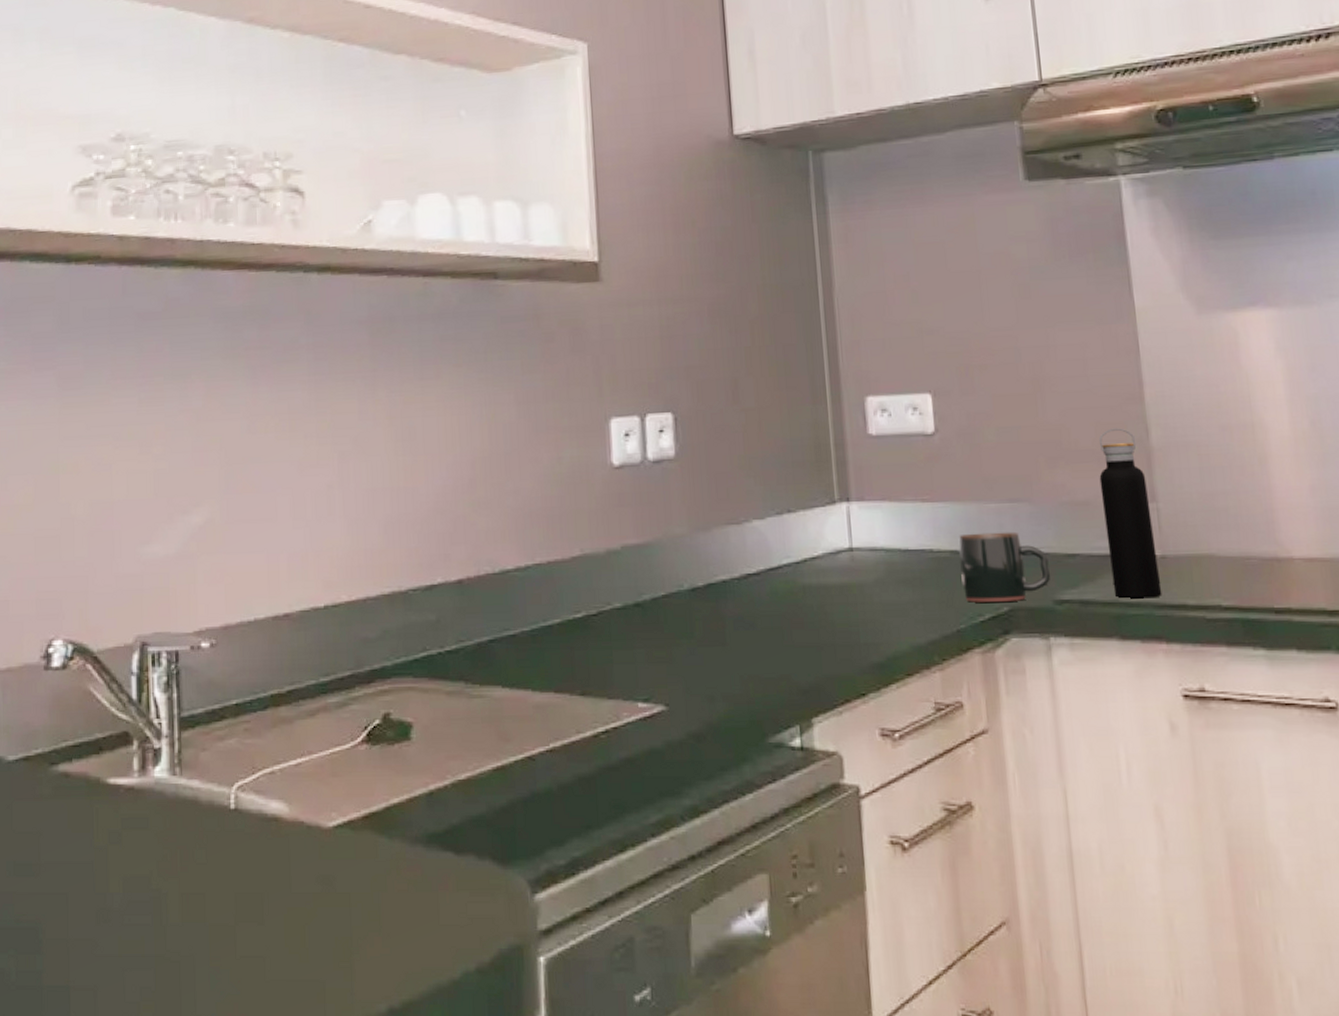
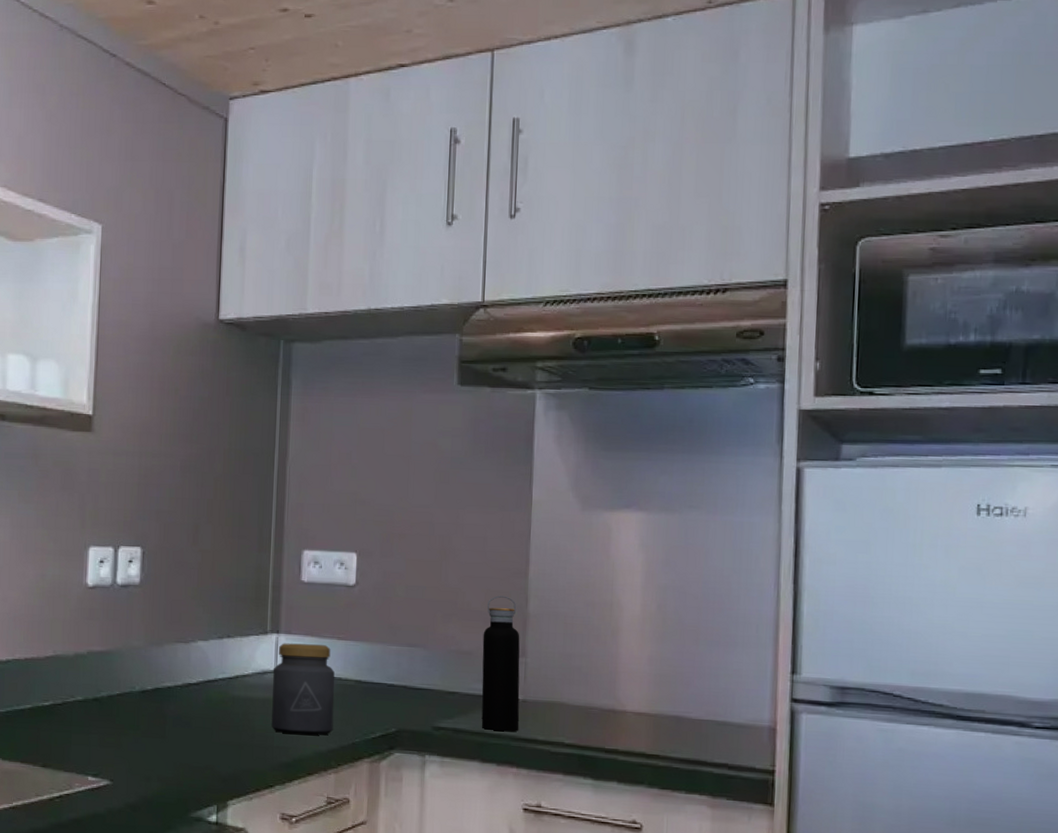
jar: none [849,510,931,626] -> present [271,643,335,735]
mug: present [958,531,1050,603] -> none [361,668,433,725]

